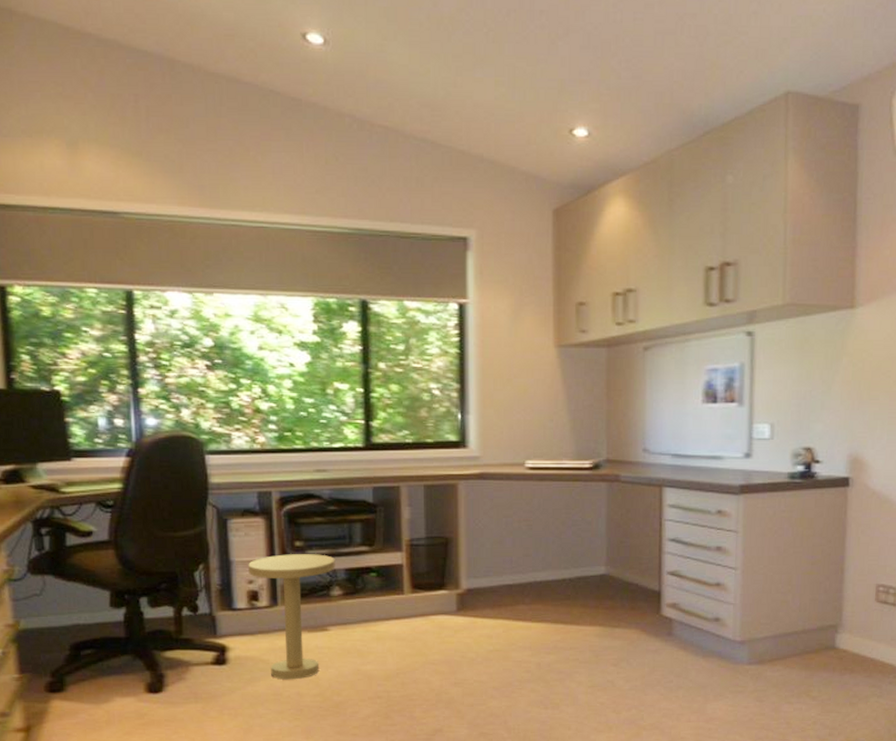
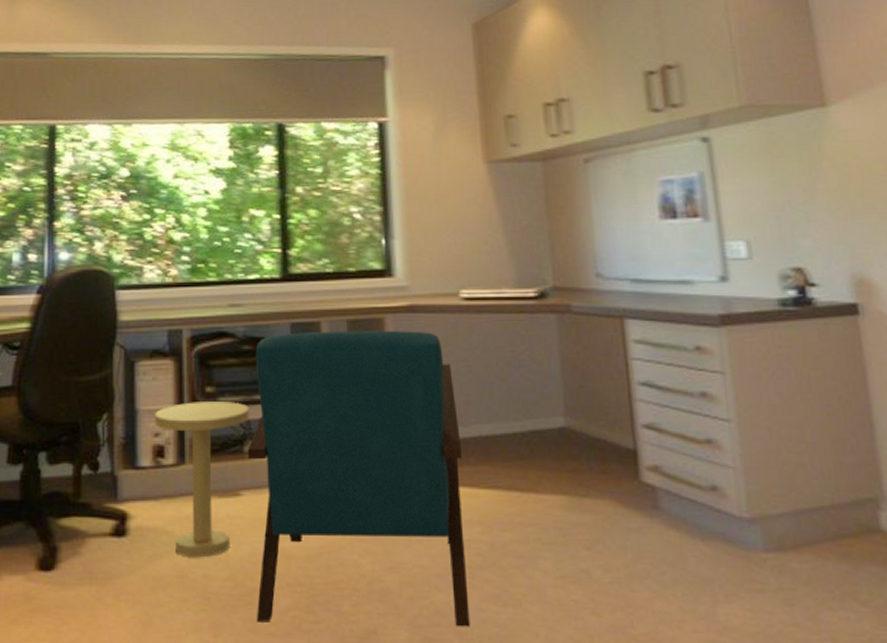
armchair: none [334,494,520,726] -> present [247,330,470,627]

